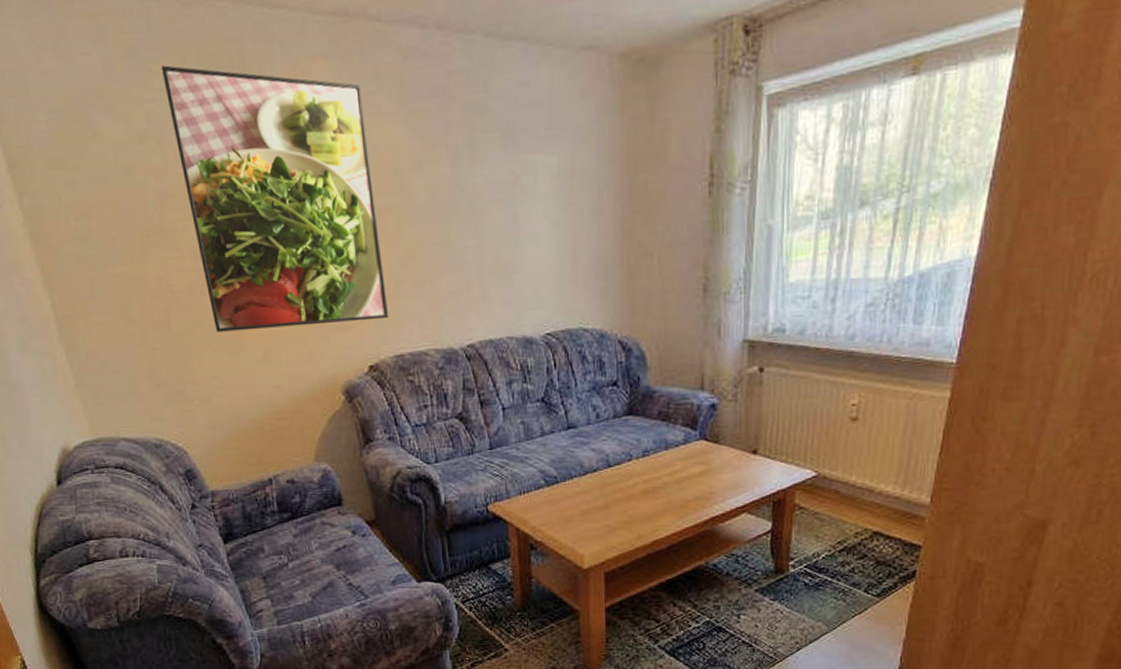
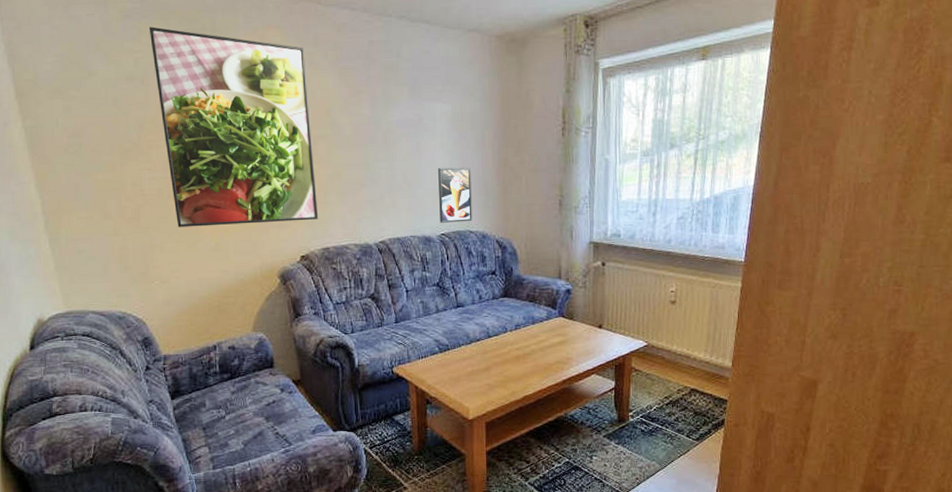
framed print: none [541,242,587,319] -> present [438,167,472,223]

